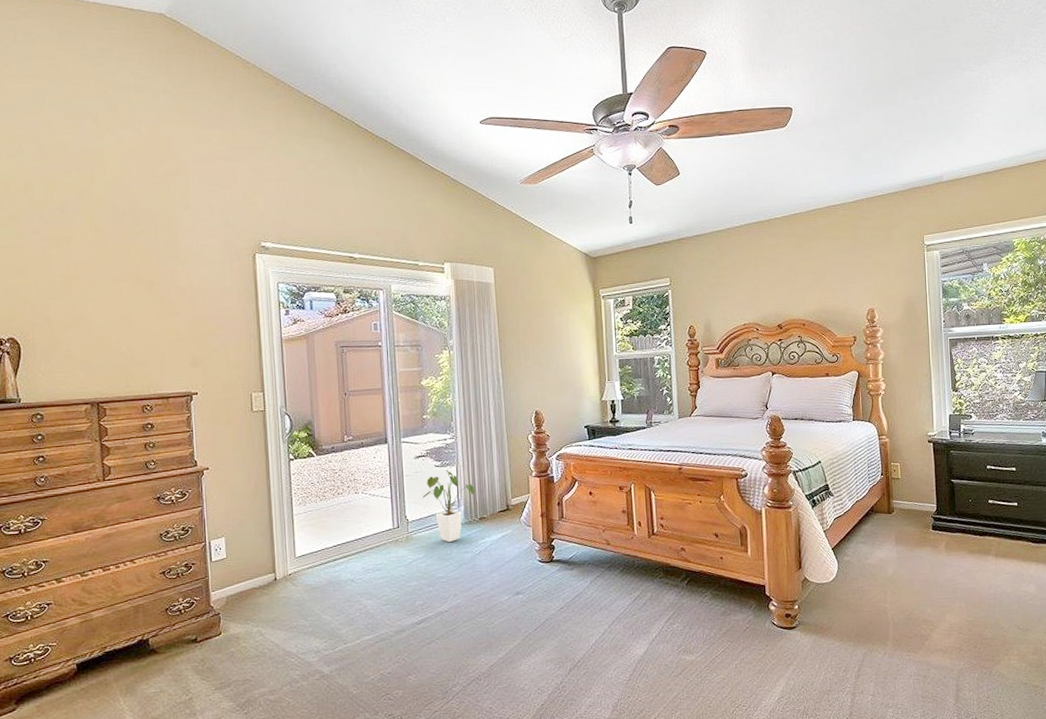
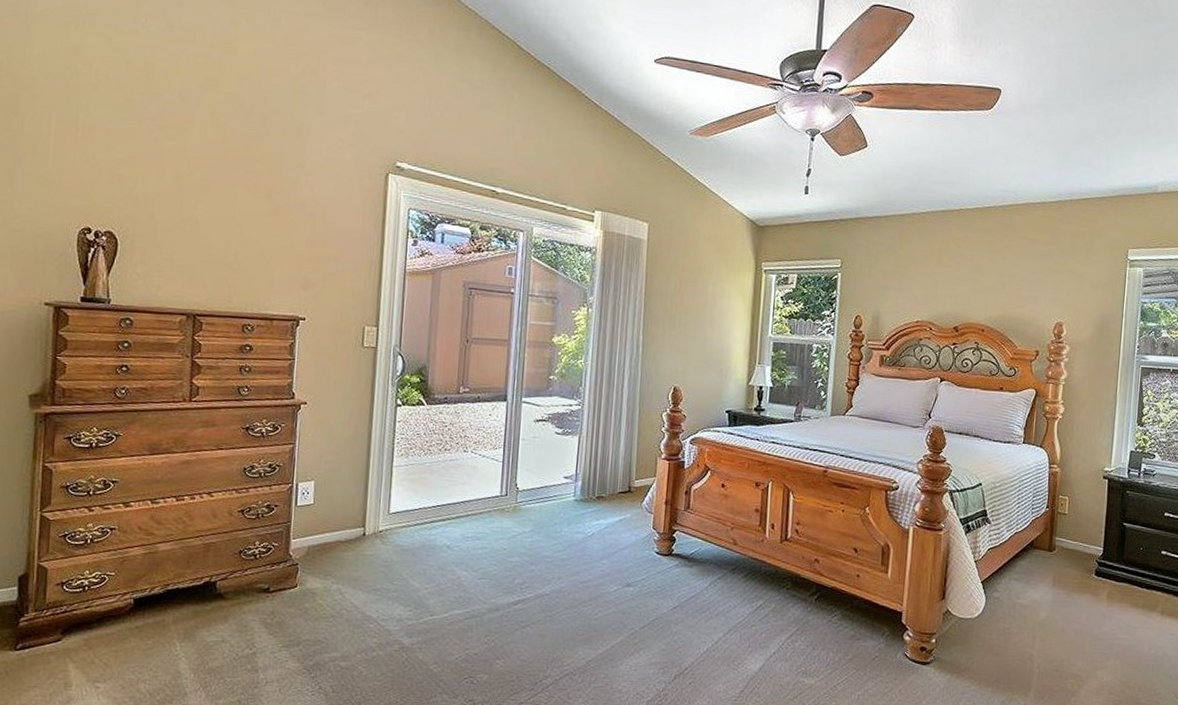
house plant: present [423,469,475,543] -> none [538,438,596,520]

